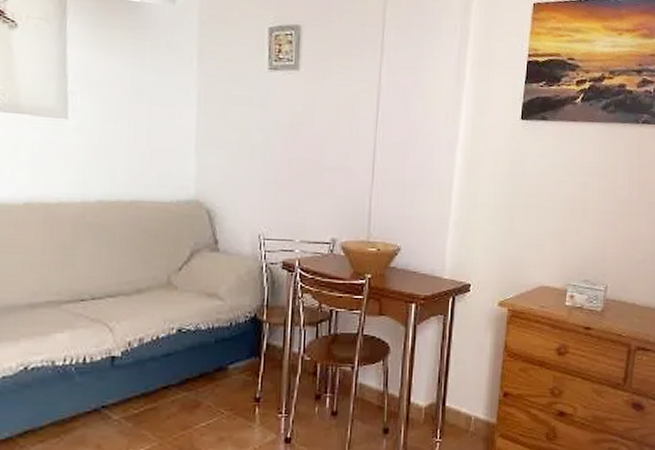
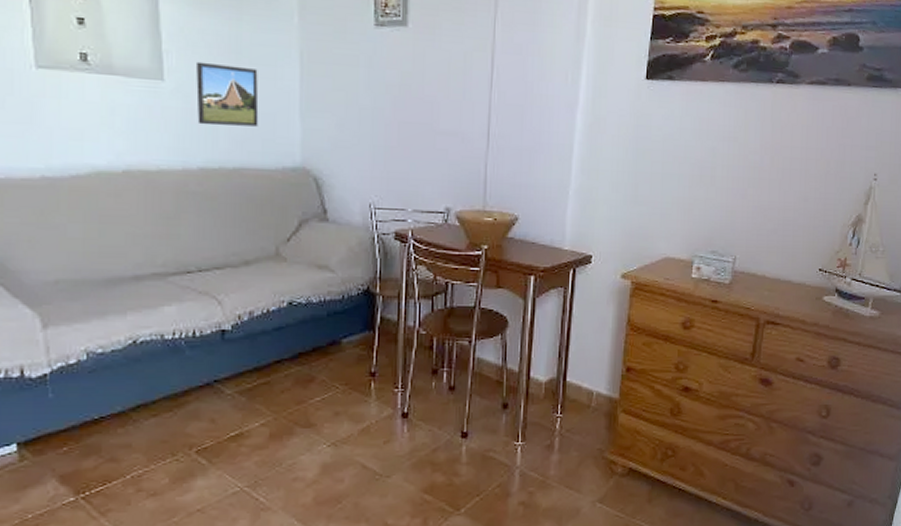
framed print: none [98,101,157,162] -> present [196,61,259,127]

